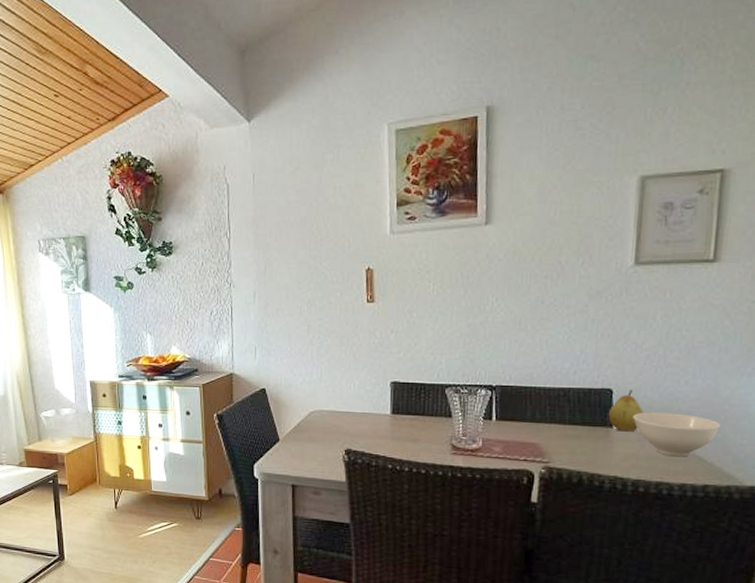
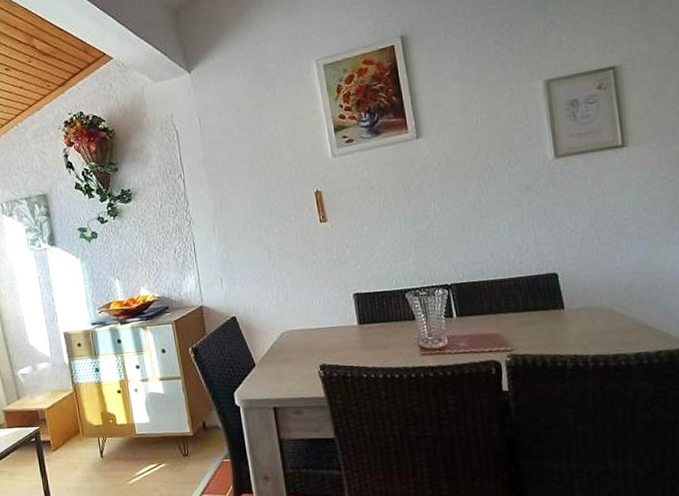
fruit: present [608,389,644,432] -> none [557,271,590,311]
bowl: present [633,412,720,457] -> none [580,287,660,329]

